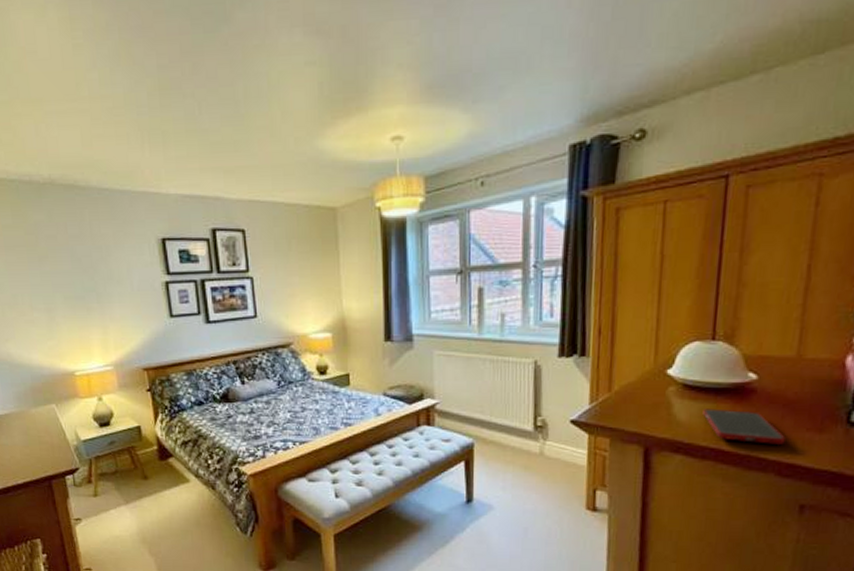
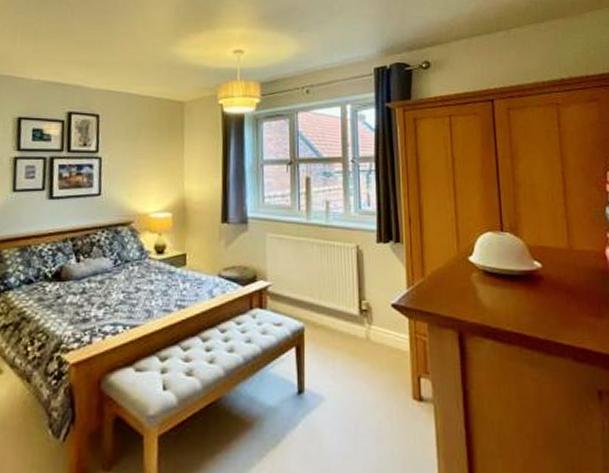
cell phone: present [702,408,785,444] -> none [503,294,574,329]

